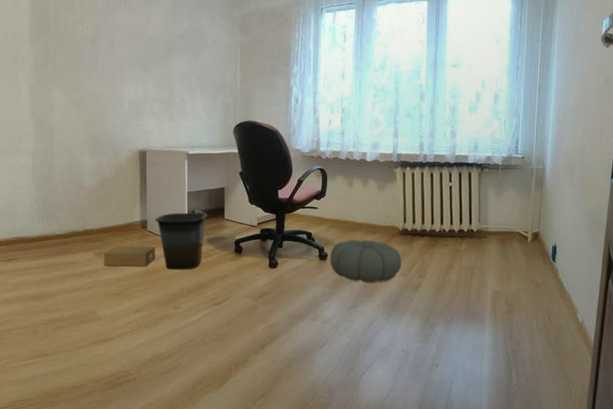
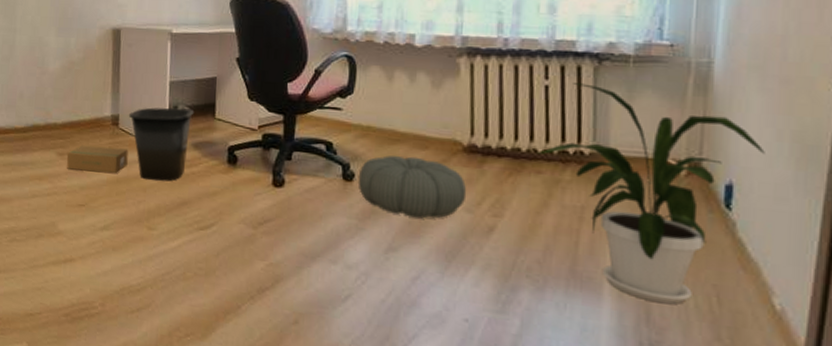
house plant: none [444,184,573,325] -> present [536,83,765,305]

